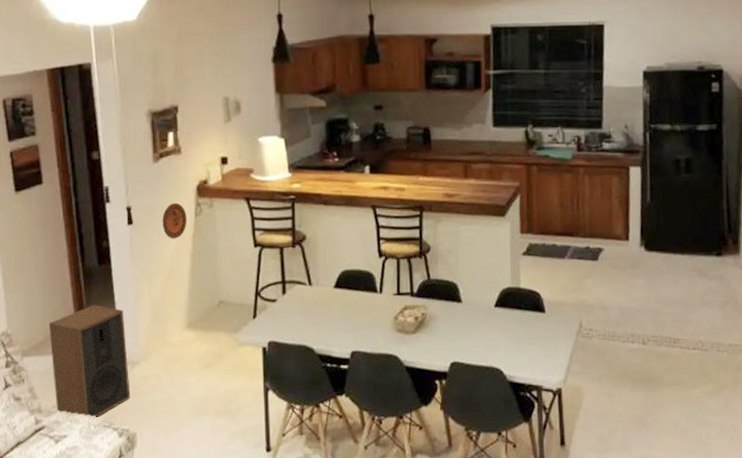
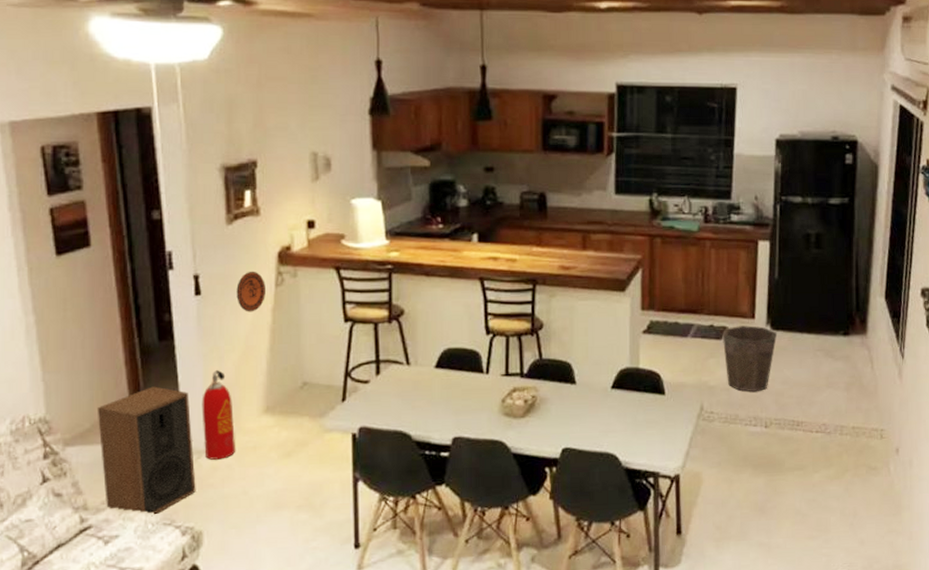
fire extinguisher: none [134,290,163,370] -> present [202,370,235,460]
waste bin: none [598,247,652,311] -> present [722,326,778,393]

